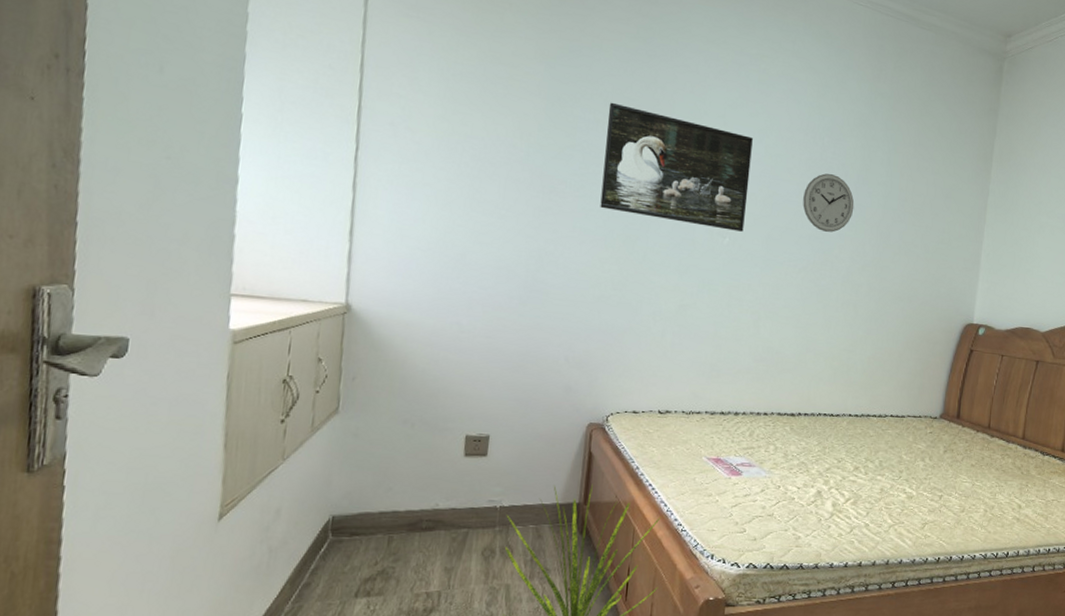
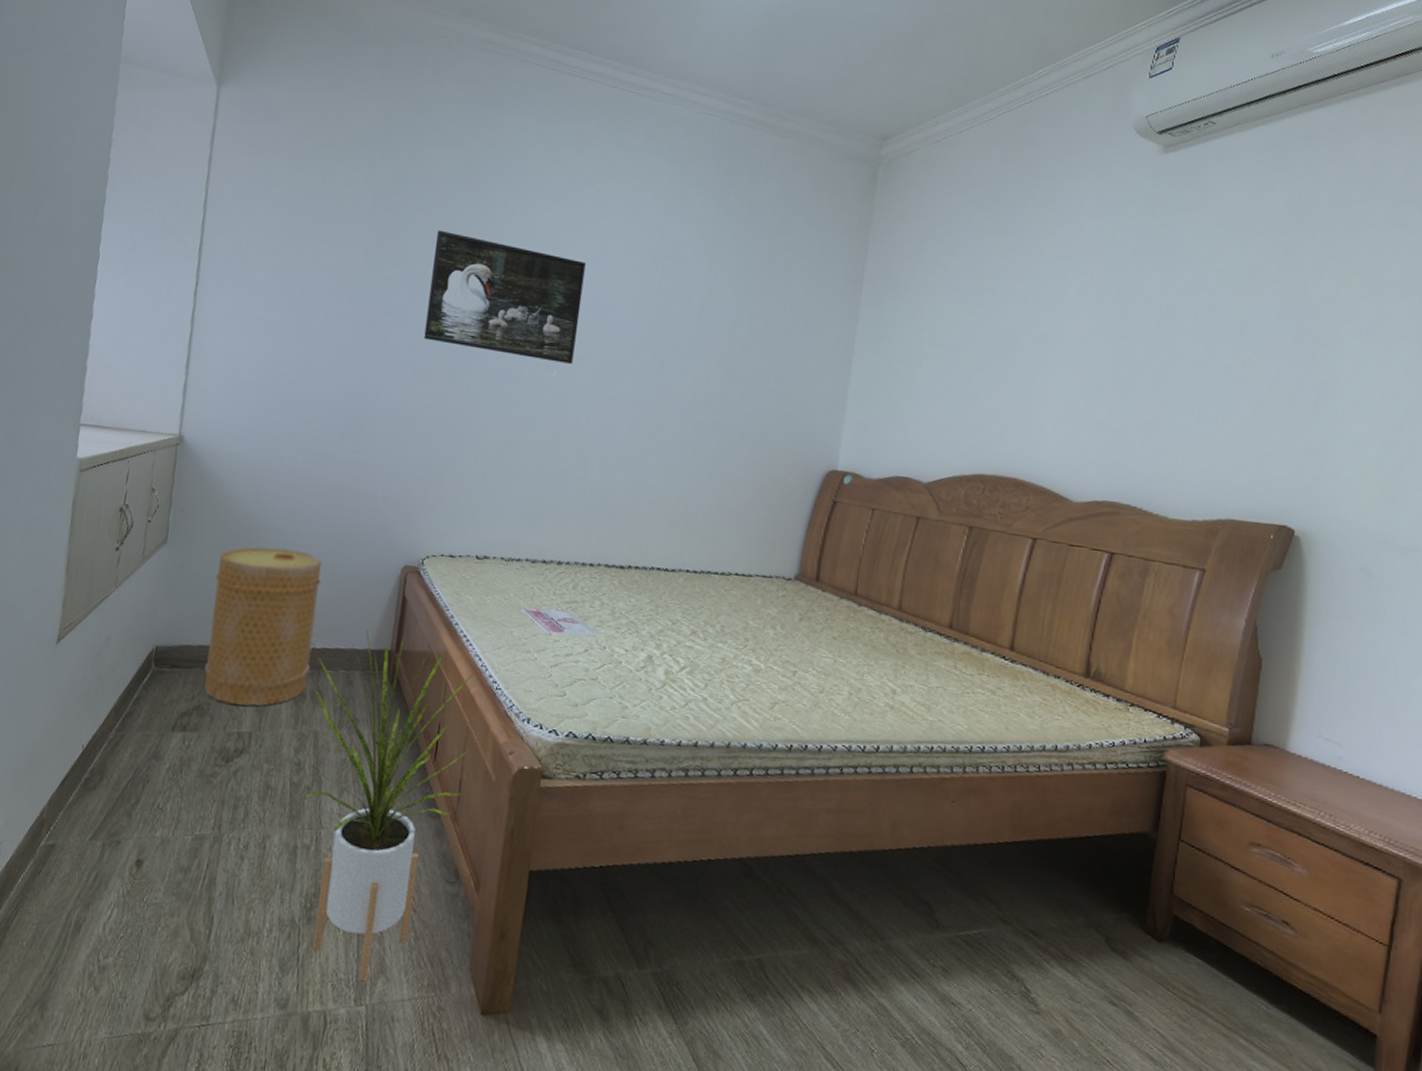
basket: none [387,412,506,566] -> present [203,547,322,706]
wall clock: present [803,173,854,233] -> none [639,300,698,365]

